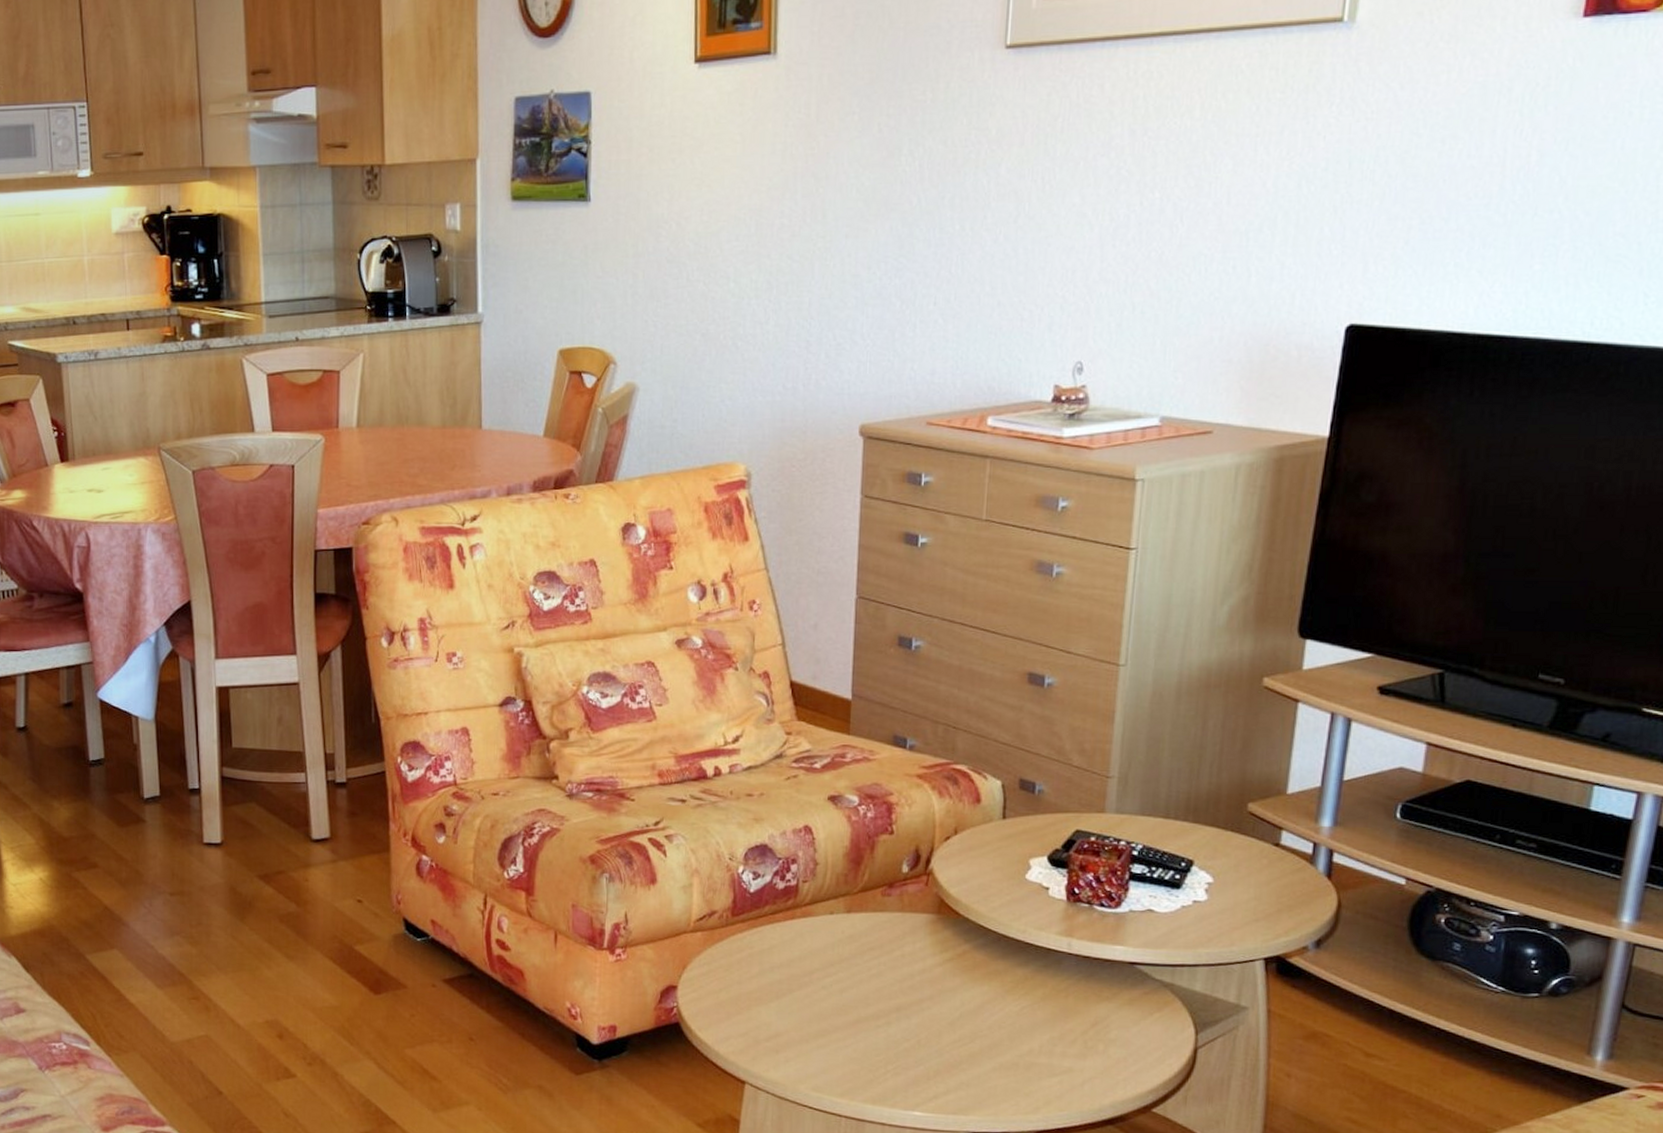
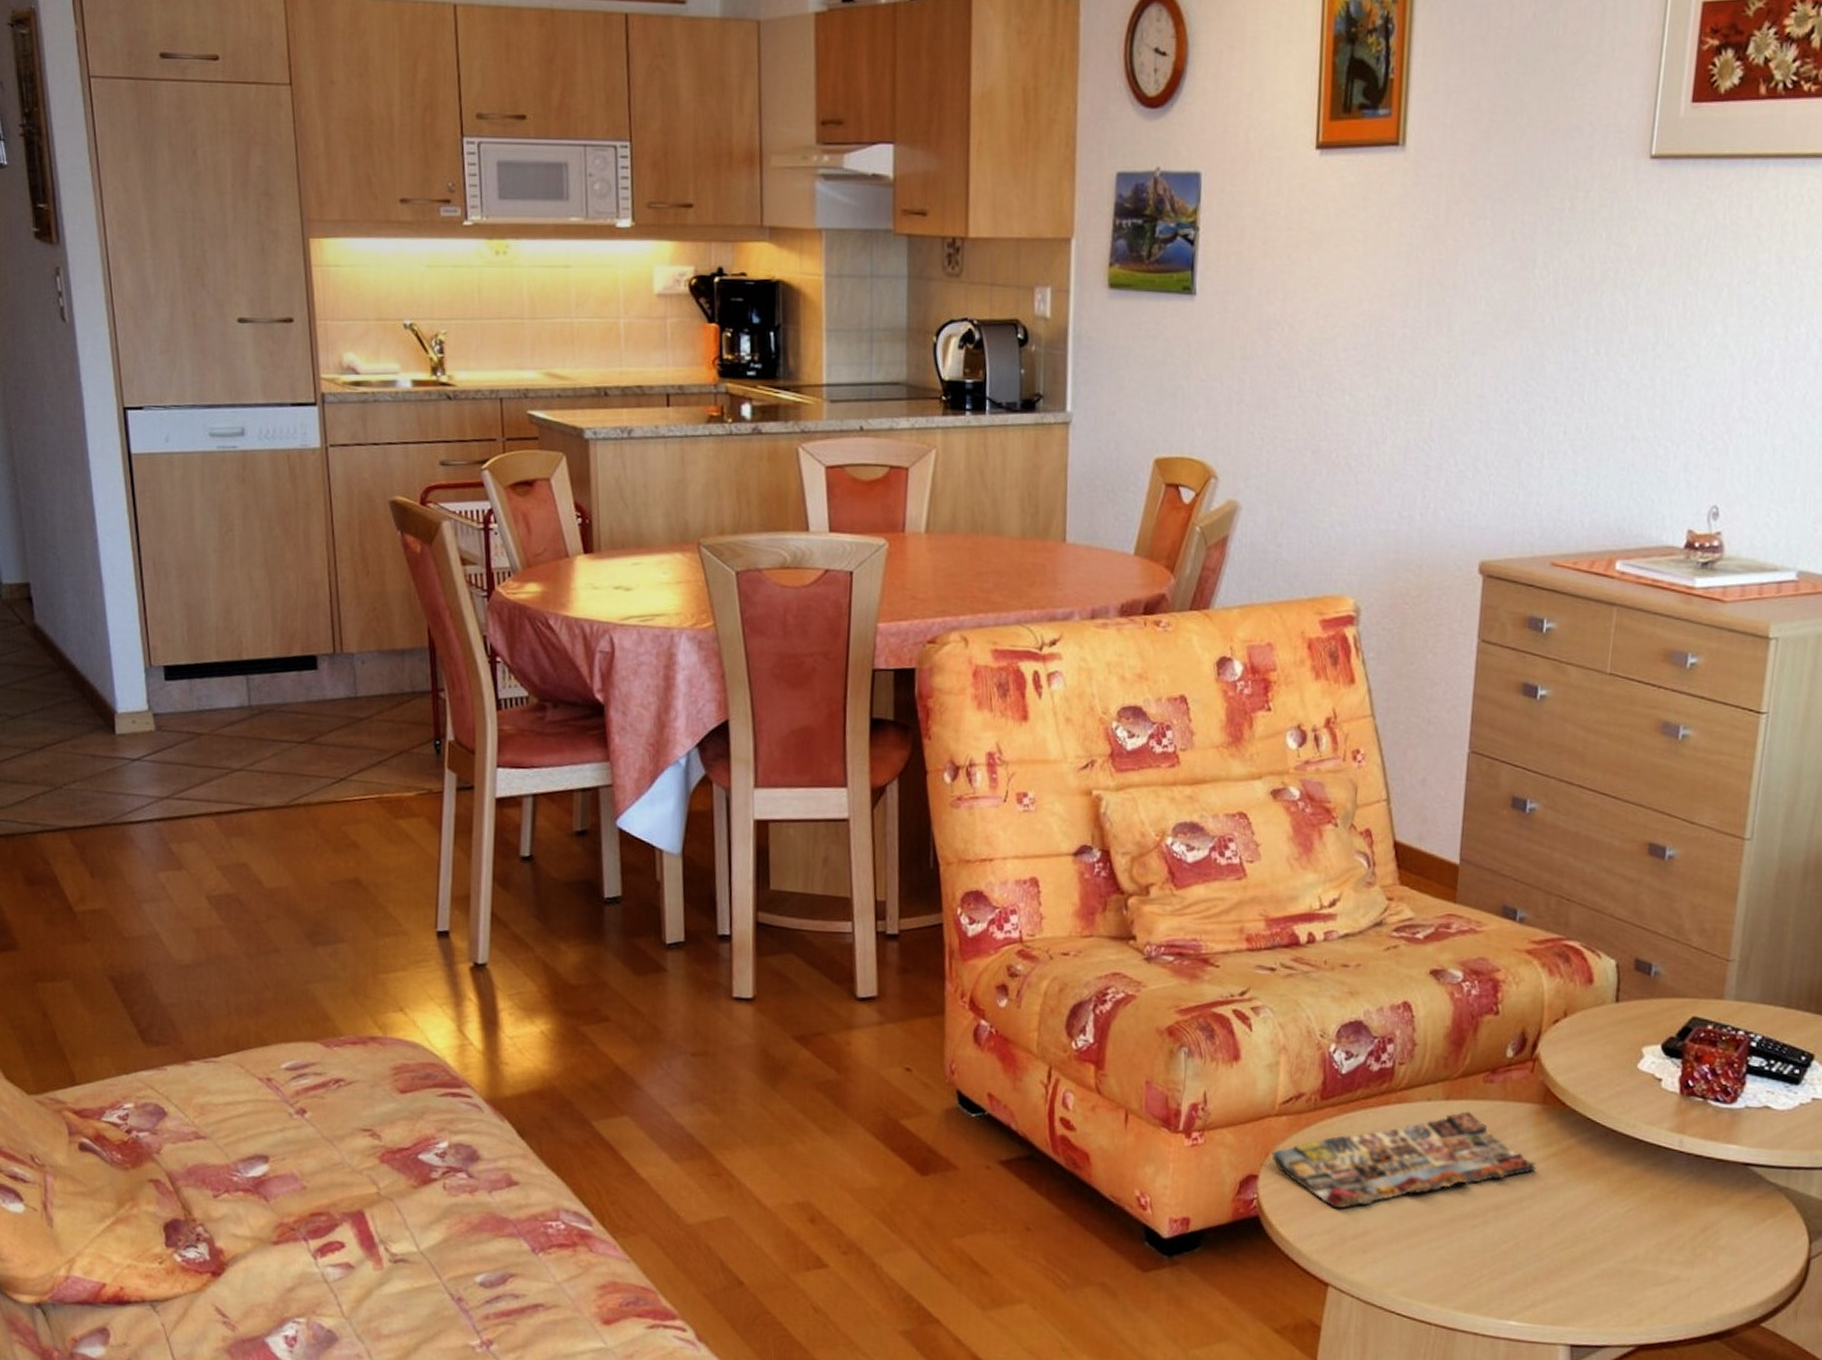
magazine: none [689,922,934,1014] -> present [1271,1111,1536,1209]

